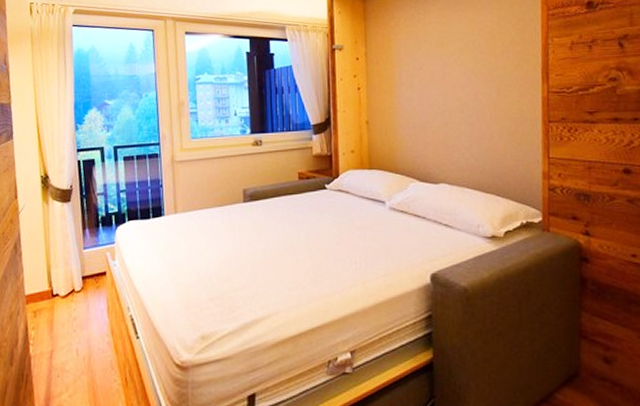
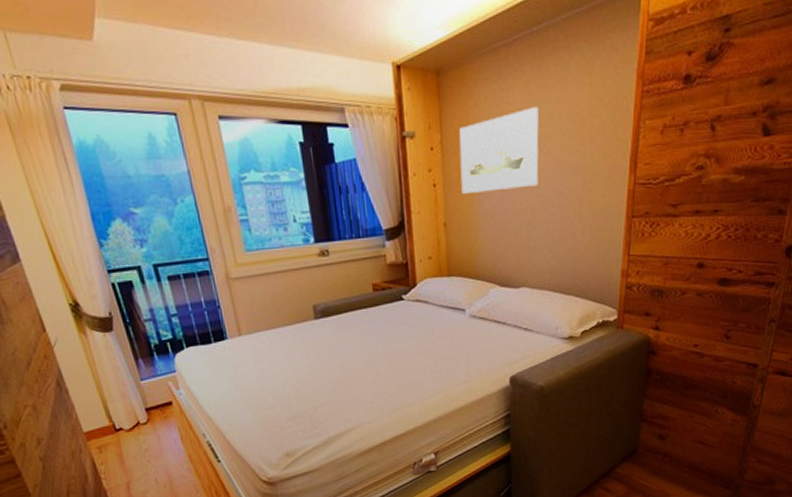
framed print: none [381,27,454,96] -> present [459,107,539,194]

